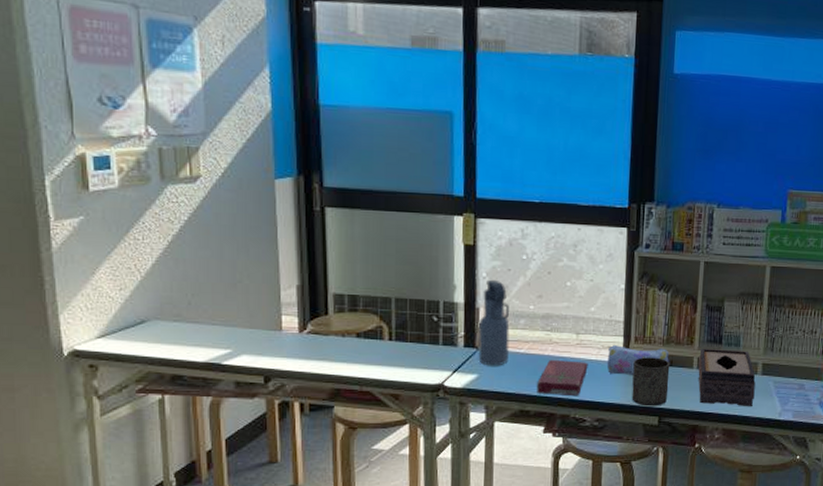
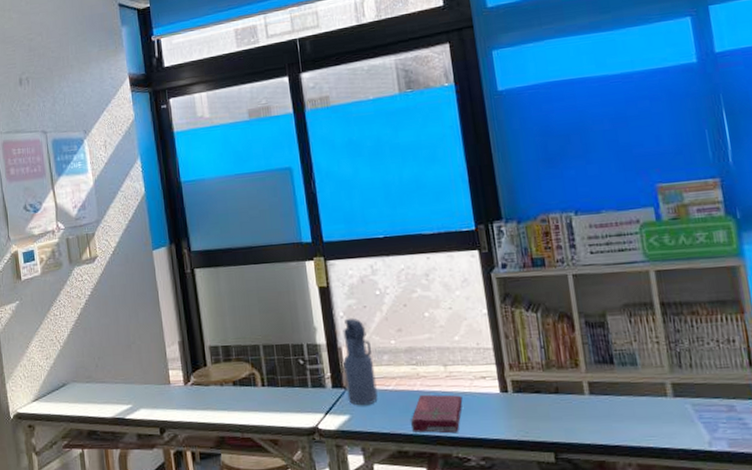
pencil case: present [606,345,670,375] -> none [480,374,555,407]
cup: present [631,357,670,406] -> none [512,385,561,441]
tissue box: present [698,348,756,406] -> none [588,369,671,436]

